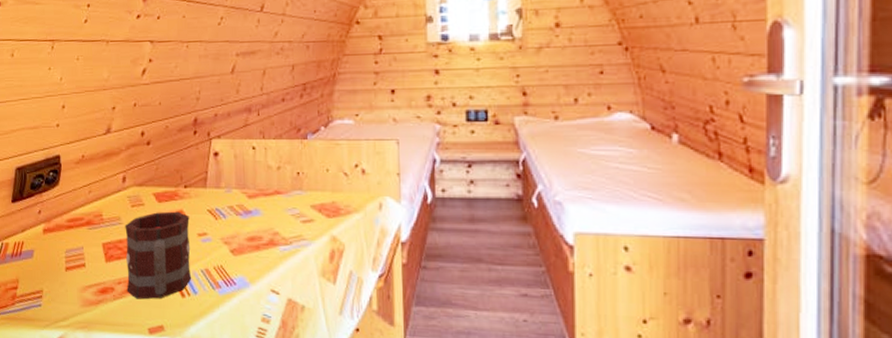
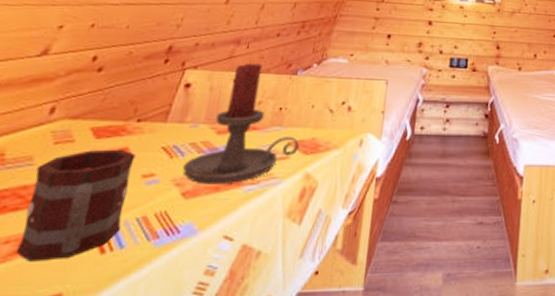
candle holder: none [226,130,321,244] -> present [182,63,300,185]

